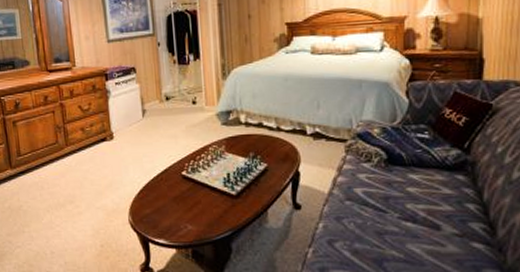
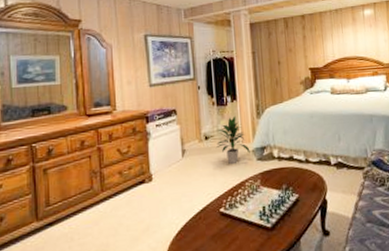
indoor plant: none [178,75,214,128] -> present [216,115,250,165]

